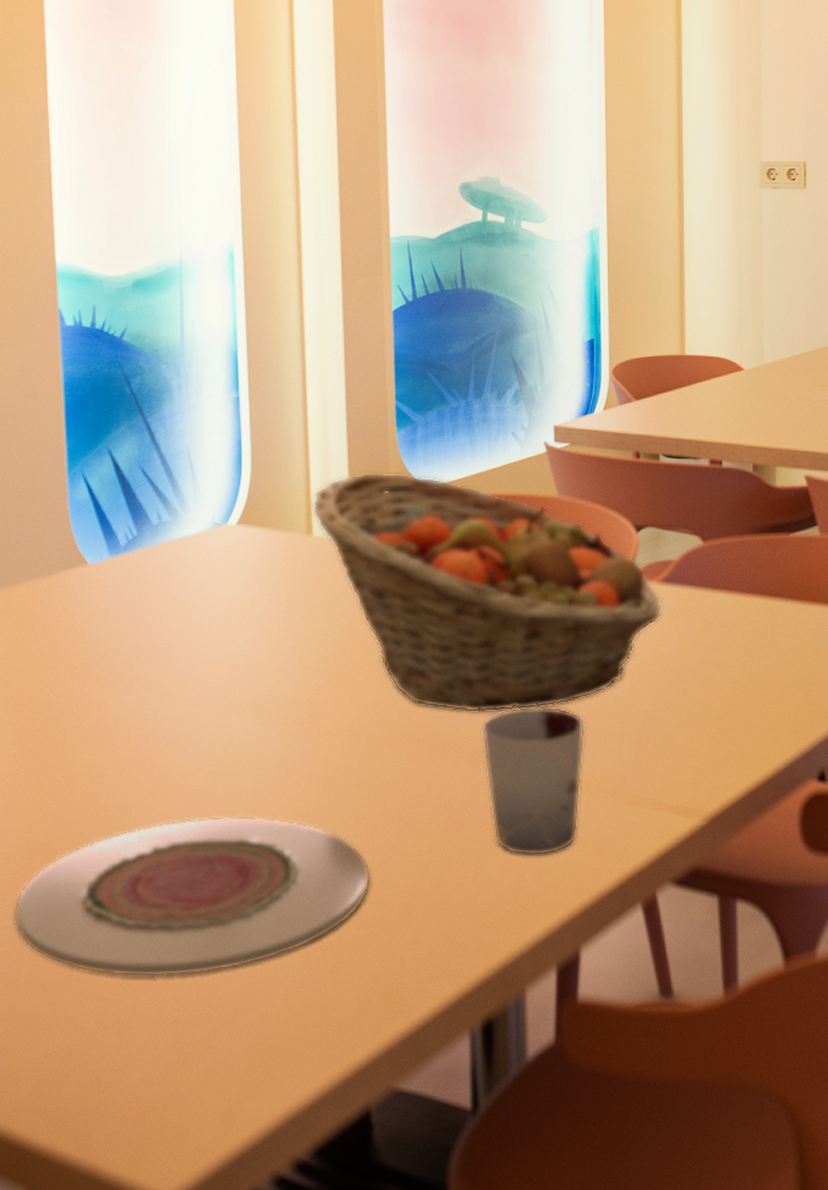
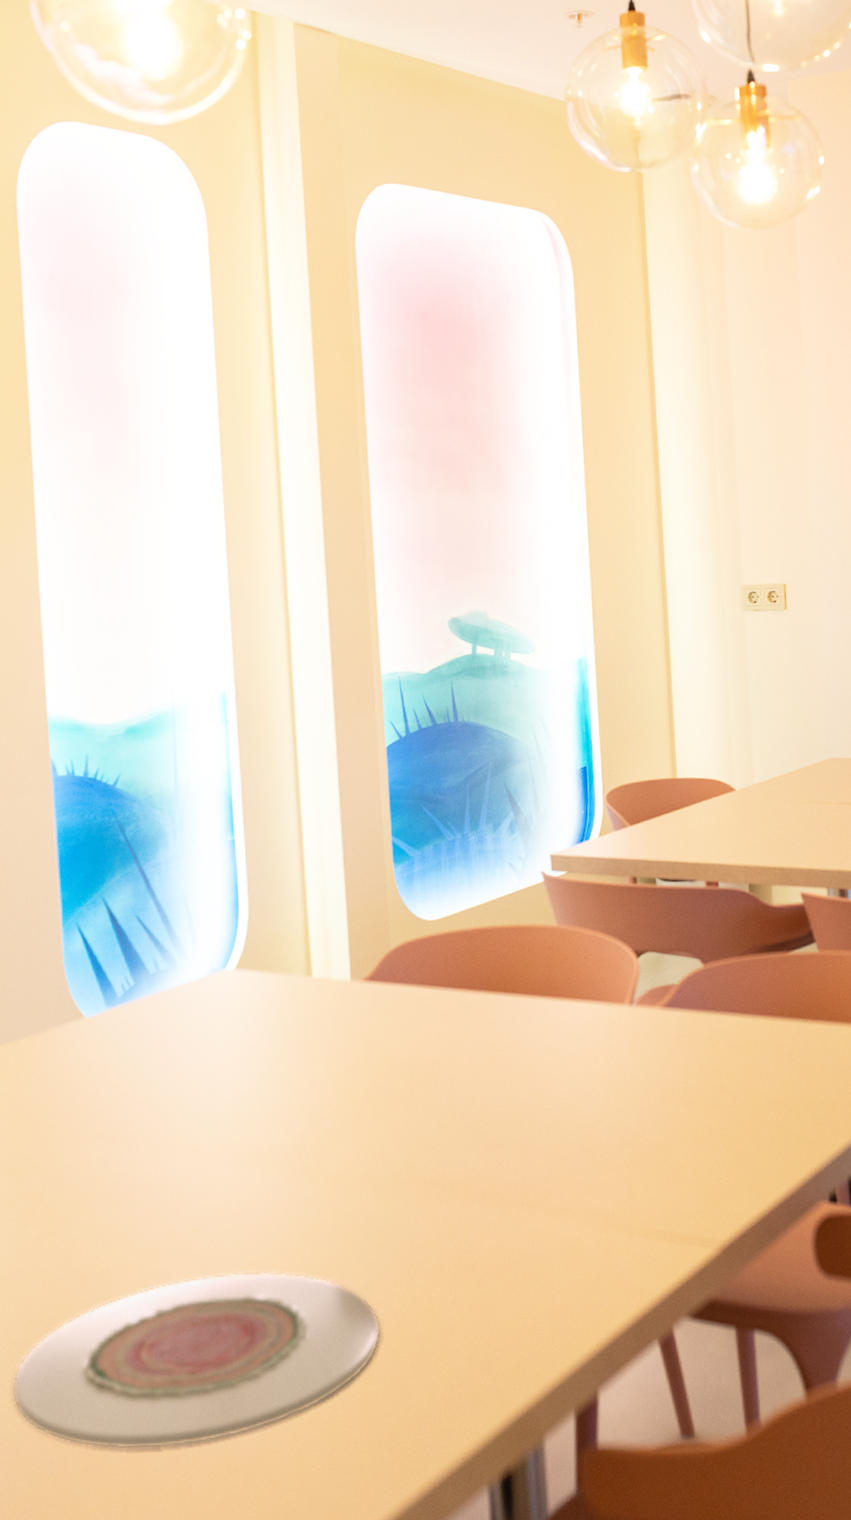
fruit basket: present [313,472,663,713] -> none [312,909,666,1151]
cup: present [481,706,586,856] -> none [488,1140,595,1297]

